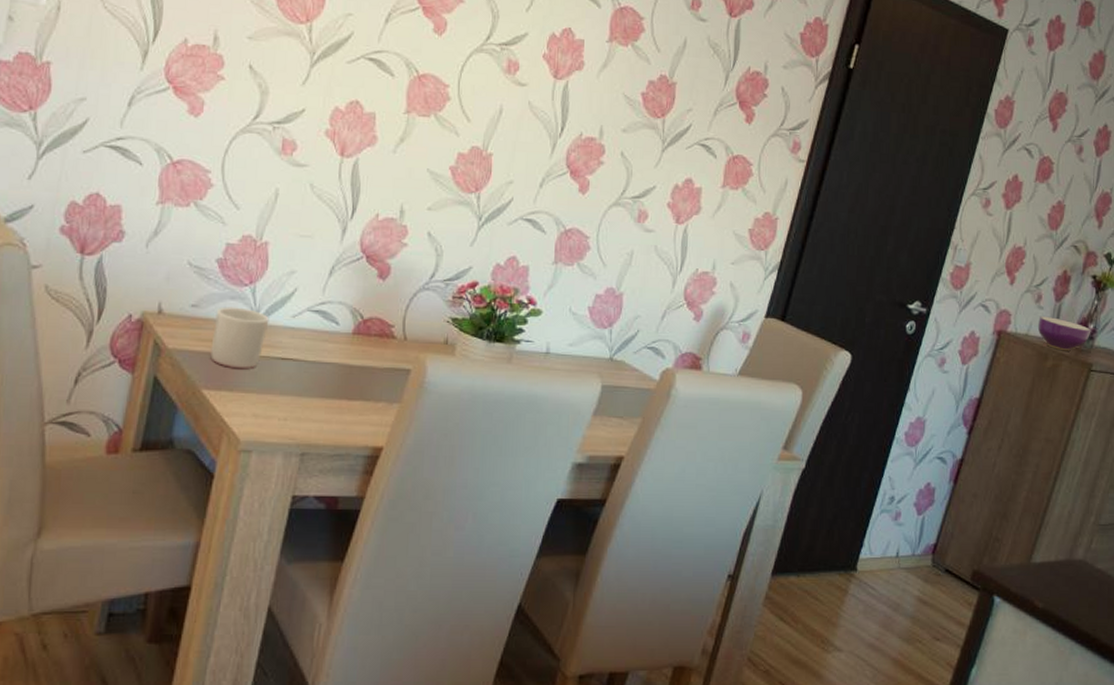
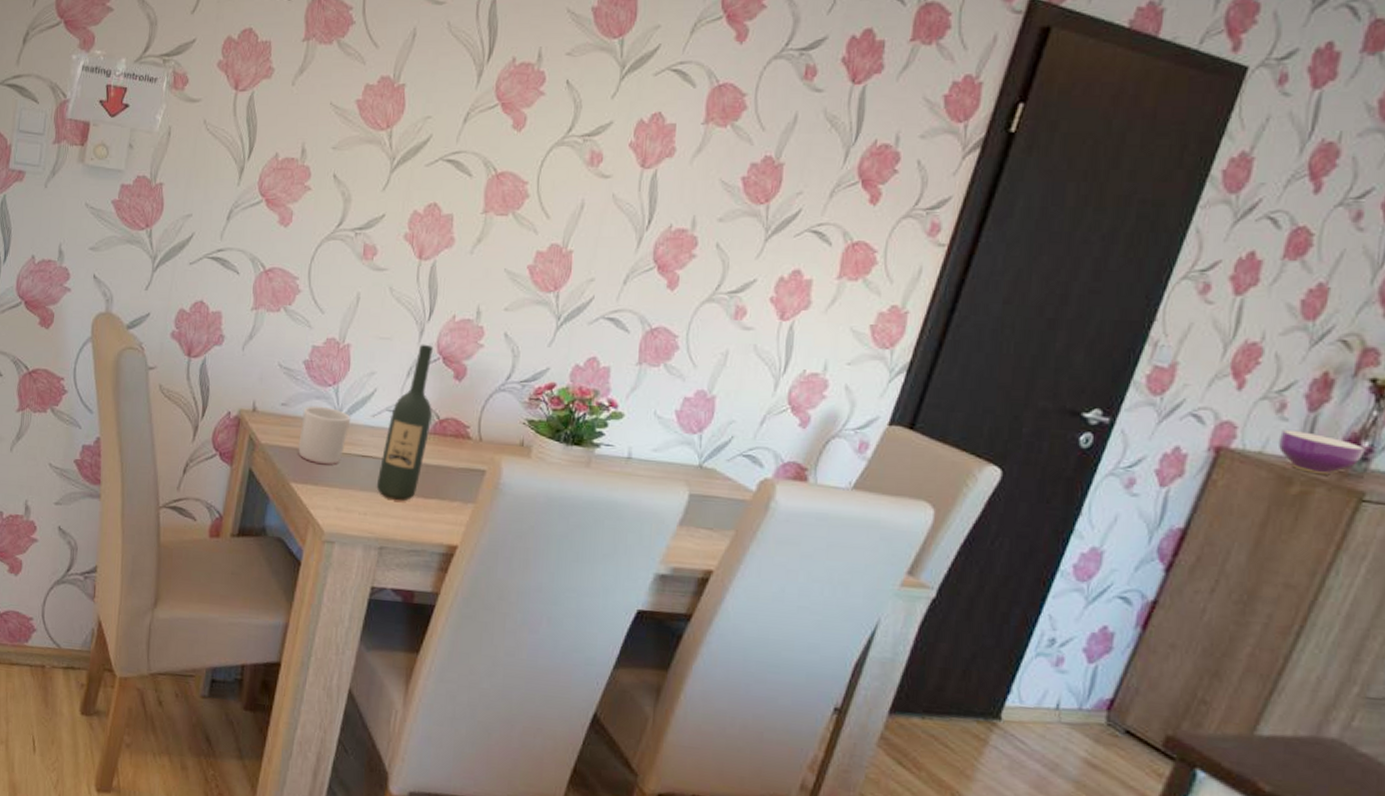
wine bottle: none [297,242,356,405] -> present [376,344,433,502]

